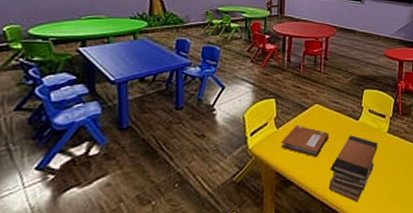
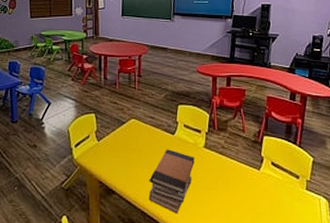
notebook: present [280,126,330,157] -> none [102,139,147,169]

